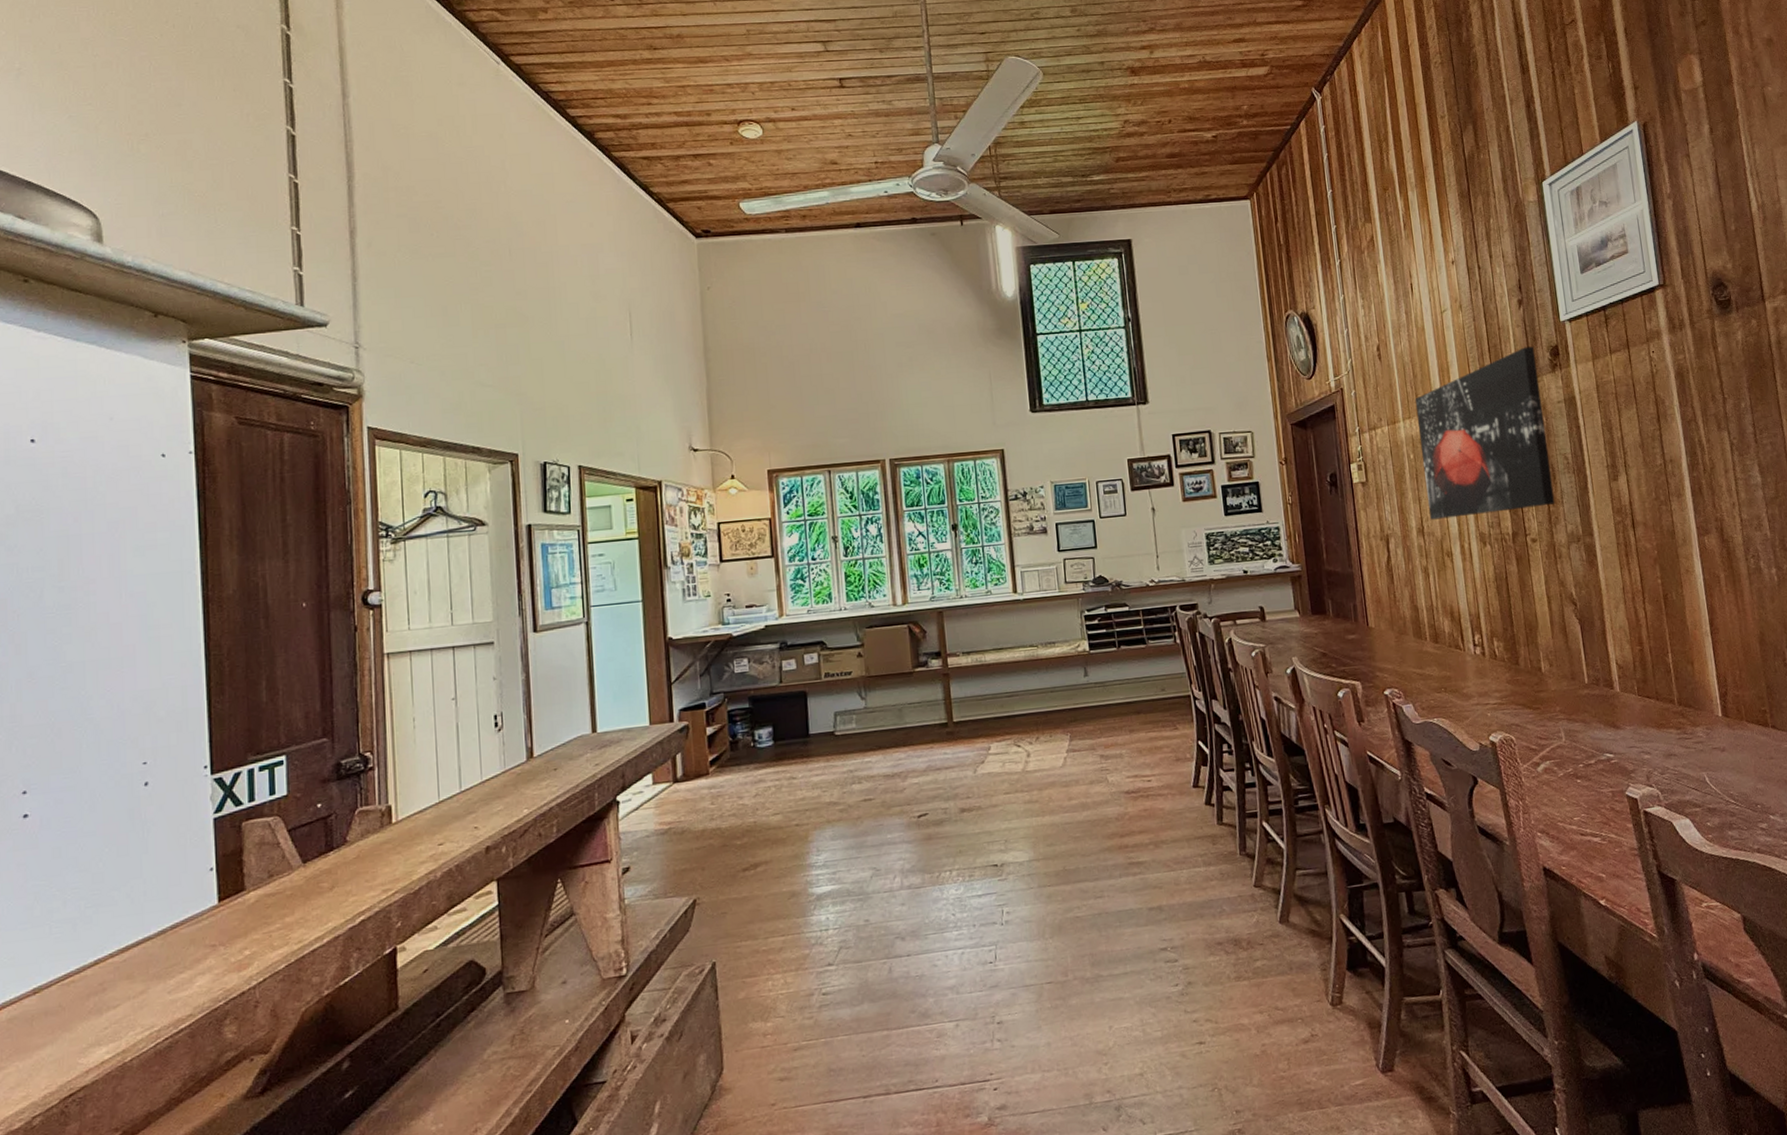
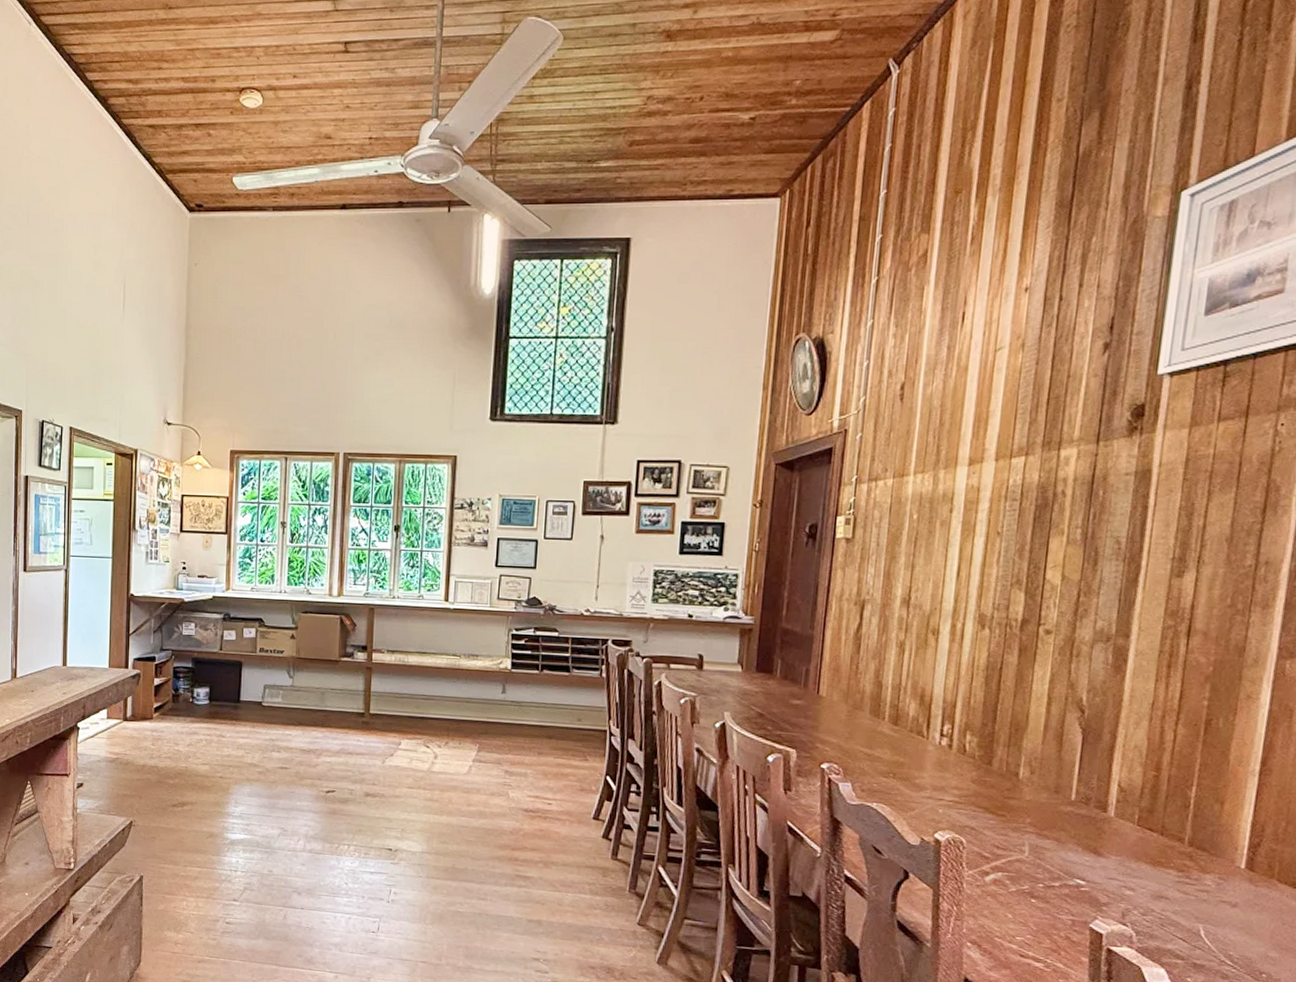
wall art: present [1414,346,1555,520] -> none [922,402,1111,595]

